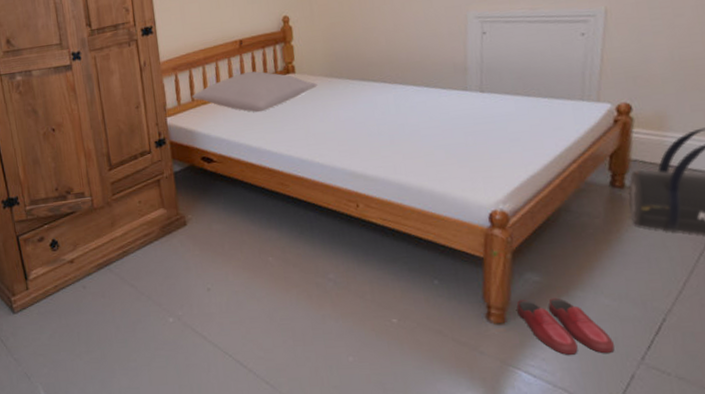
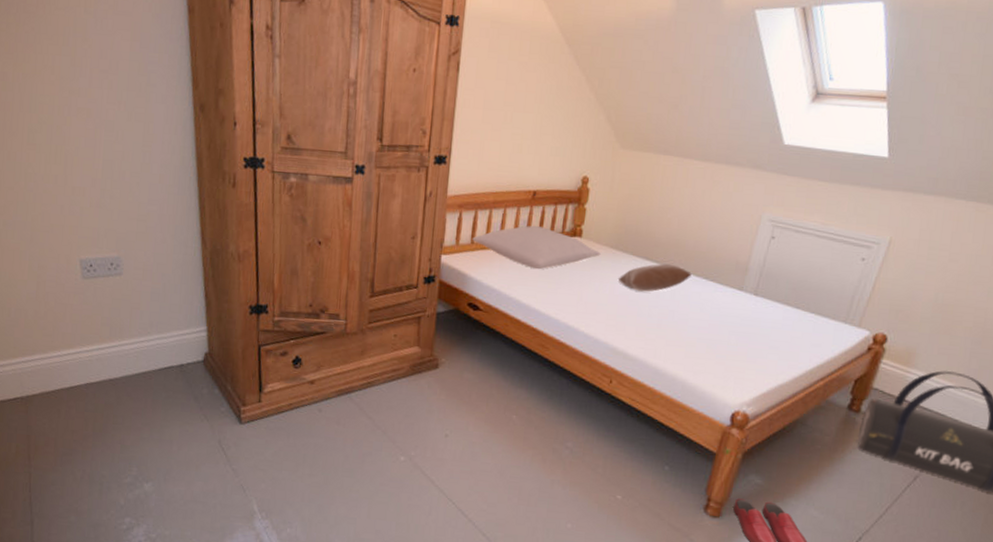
cushion: none [341,79,412,113] -> present [619,263,692,292]

